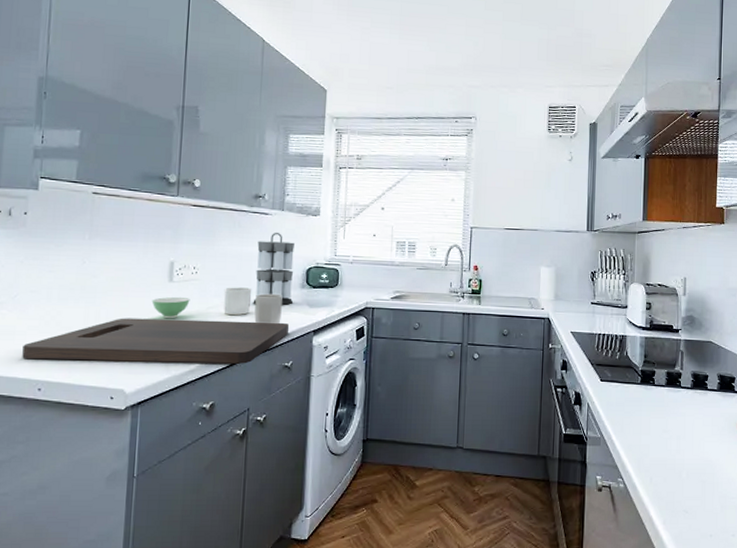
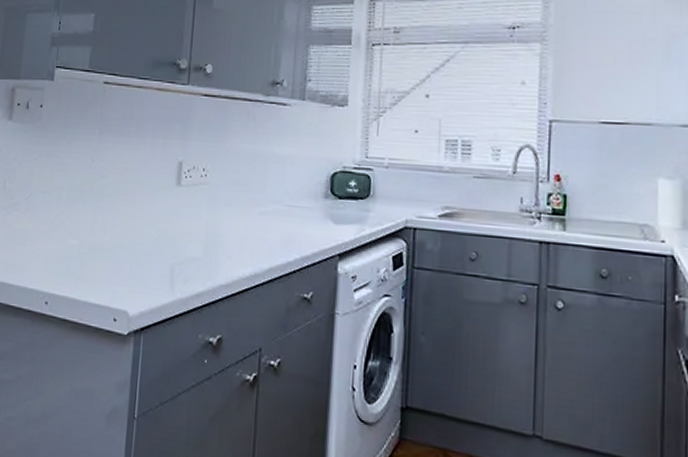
cutting board: present [22,318,289,364] -> none [32,226,309,291]
bowl: present [151,296,190,319] -> none [158,203,199,230]
mug: present [223,287,252,316] -> none [234,194,267,230]
spice rack: present [253,232,294,305] -> none [267,126,317,219]
mug: present [254,293,283,323] -> none [269,203,302,242]

